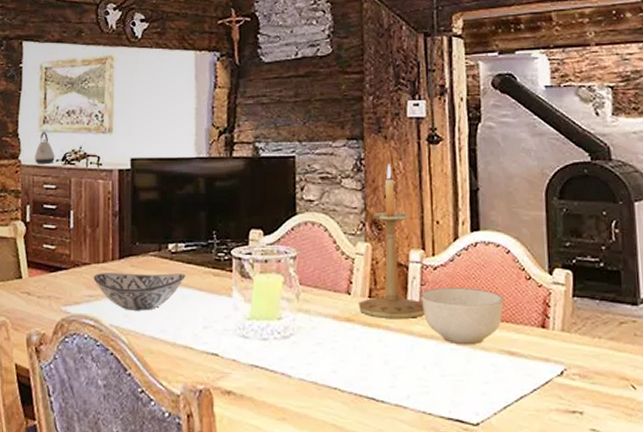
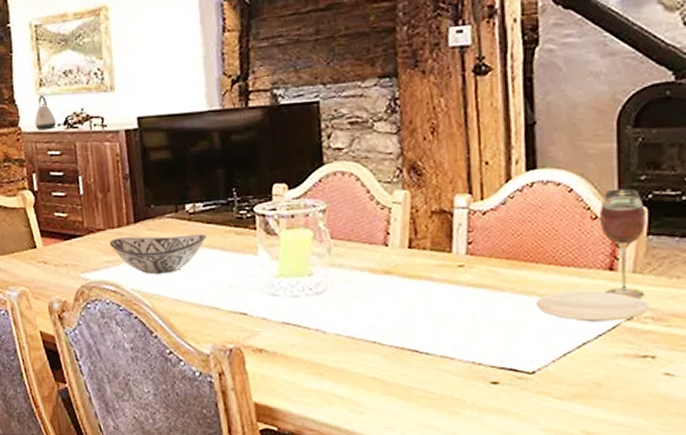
candlestick: present [358,164,425,320] -> none [397,101,473,270]
bowl: present [420,287,504,345] -> none [468,231,565,293]
plate: none [479,346,576,377] -> present [535,290,649,322]
wineglass: none [532,253,571,356] -> present [599,188,646,299]

